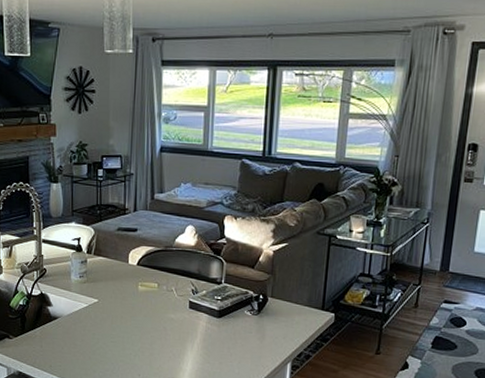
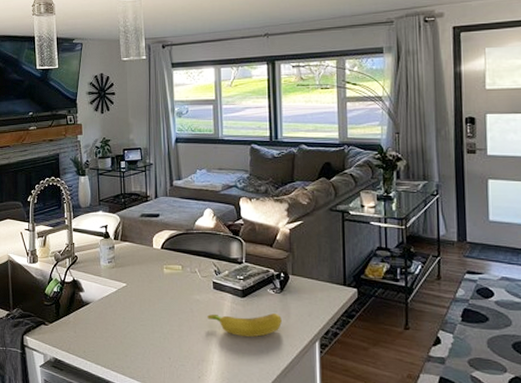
banana: none [181,333,256,357] -> present [207,312,282,337]

